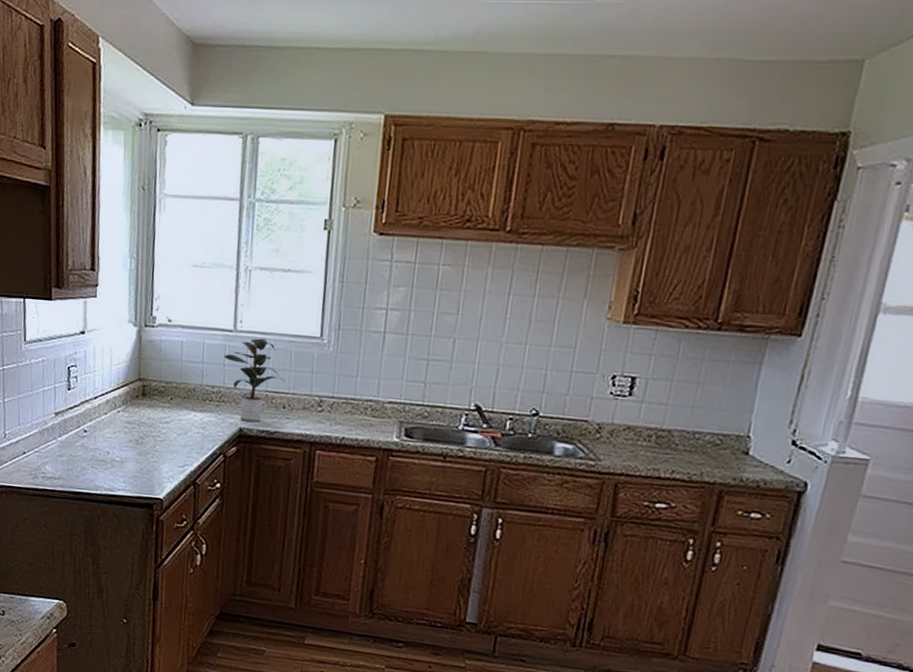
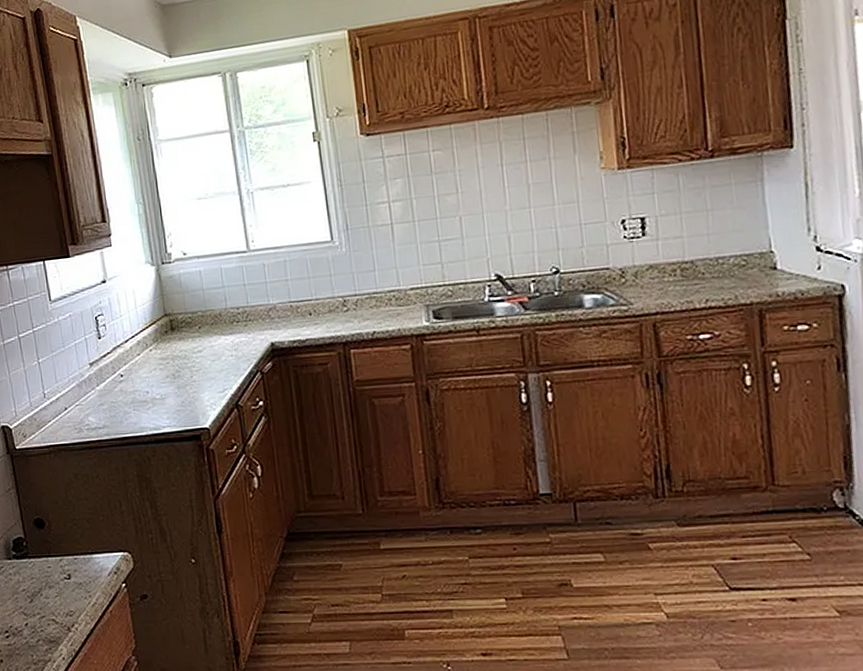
potted plant: present [223,338,286,422] -> none [242,252,307,335]

